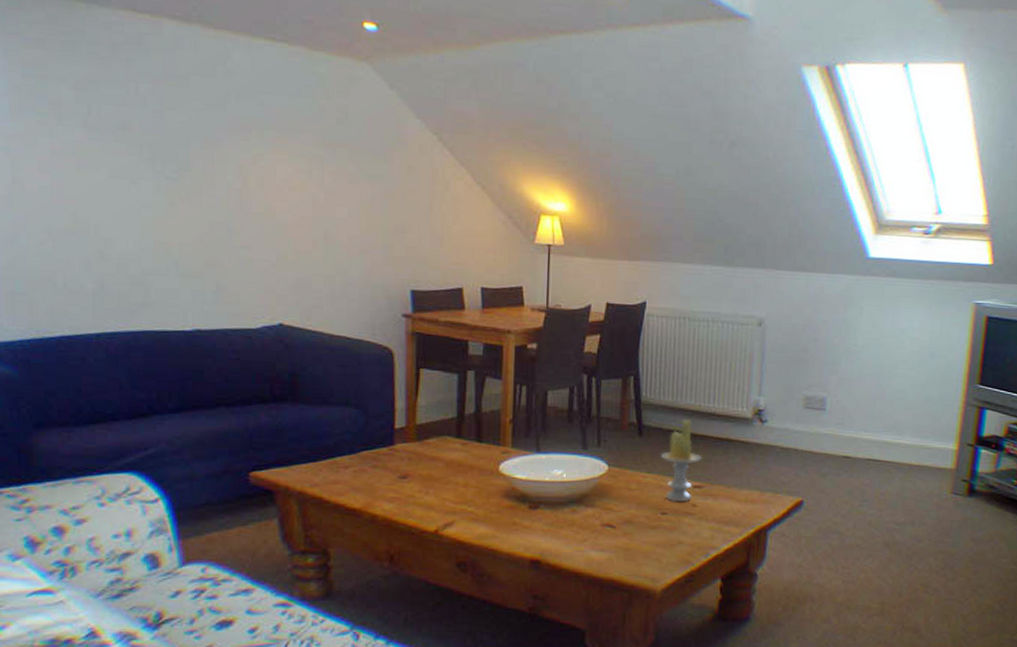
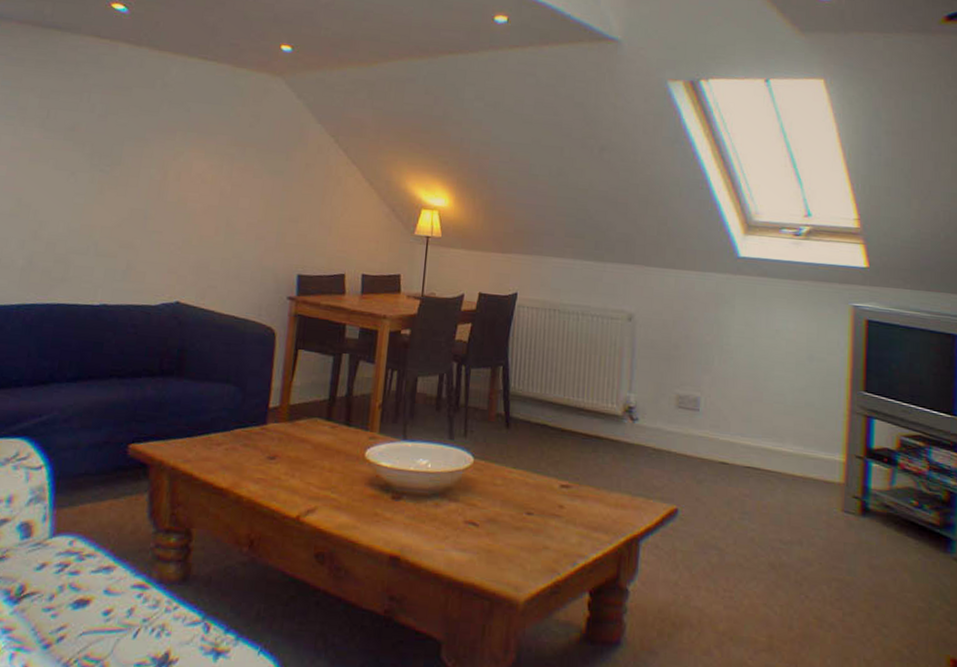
candle: present [661,418,702,502] -> none [528,412,570,502]

